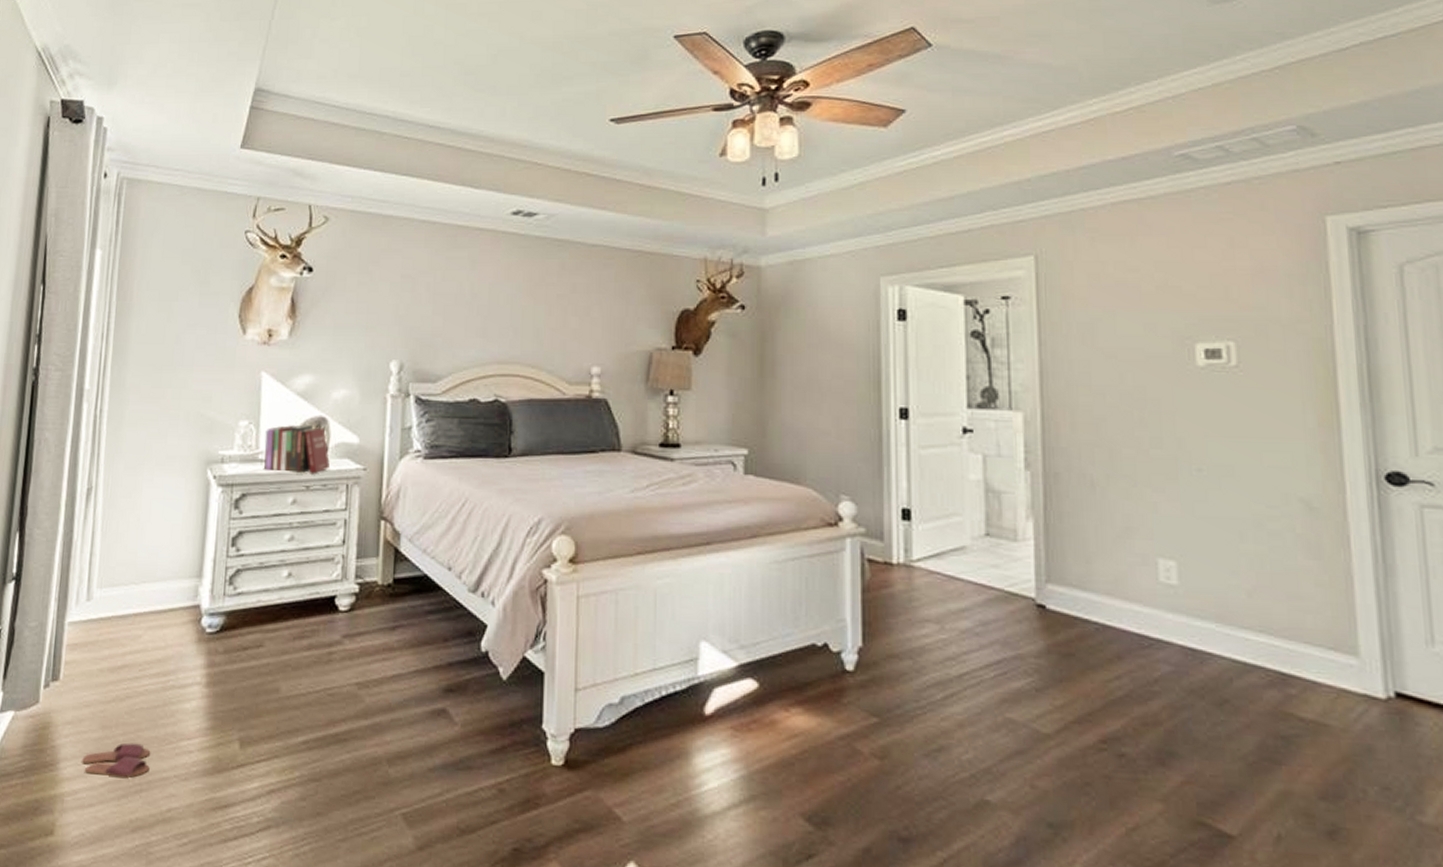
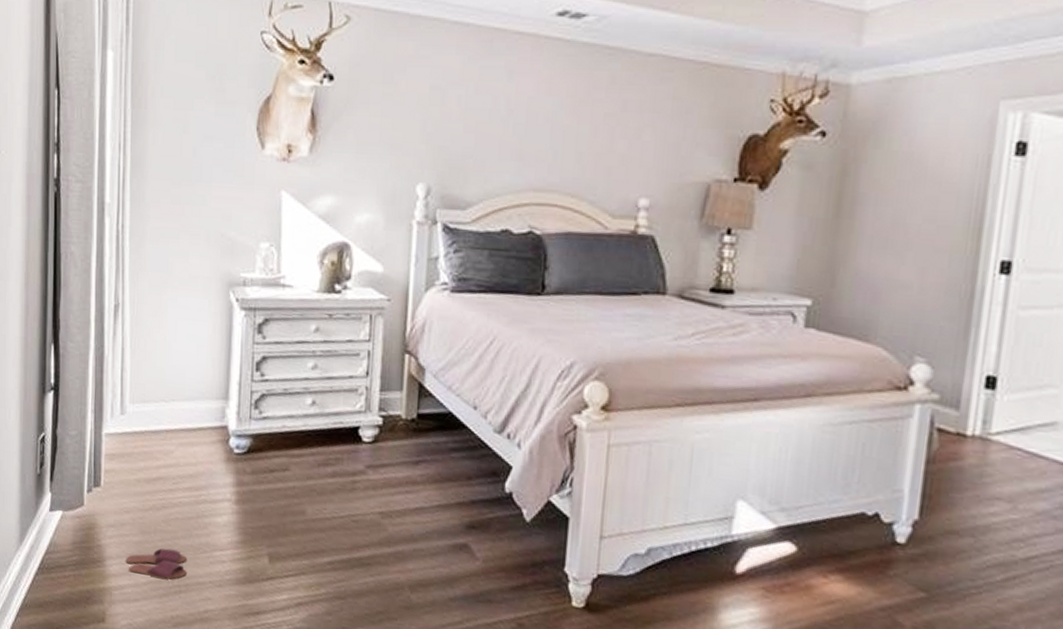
books: present [264,424,331,473] -> none [285,249,354,301]

